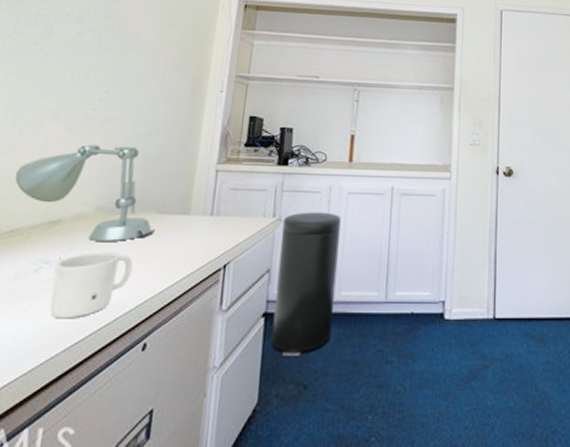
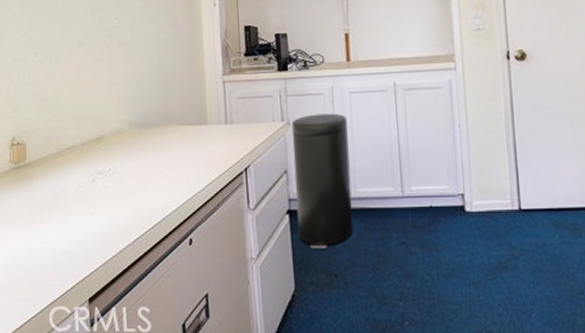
desk lamp: present [15,144,155,243] -> none [61,66,180,154]
mug: present [49,252,133,319] -> none [107,162,168,220]

